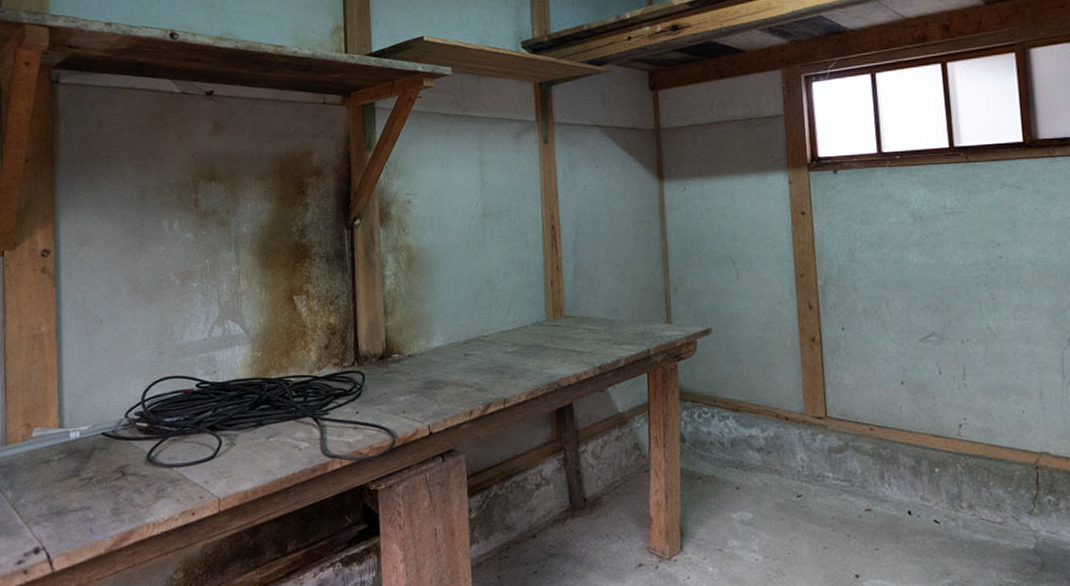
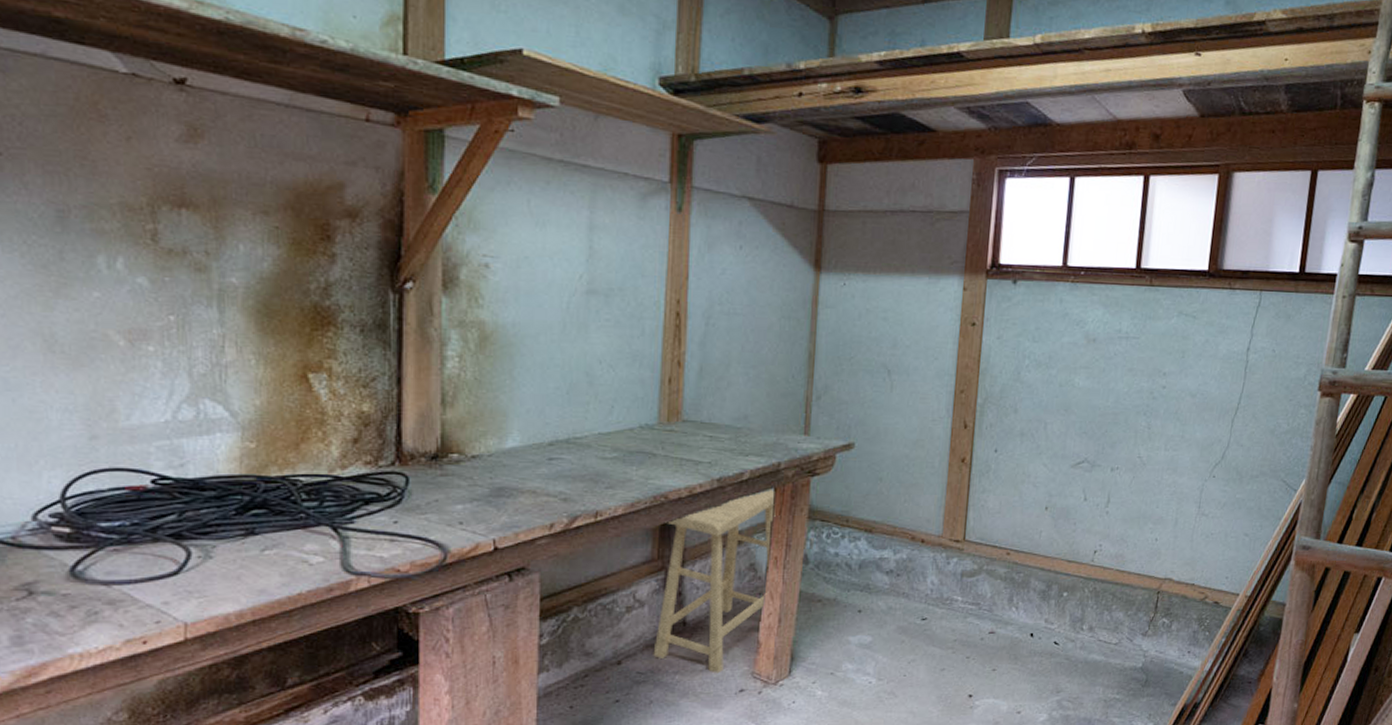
stool: none [560,373,653,548] -> present [653,489,776,674]

